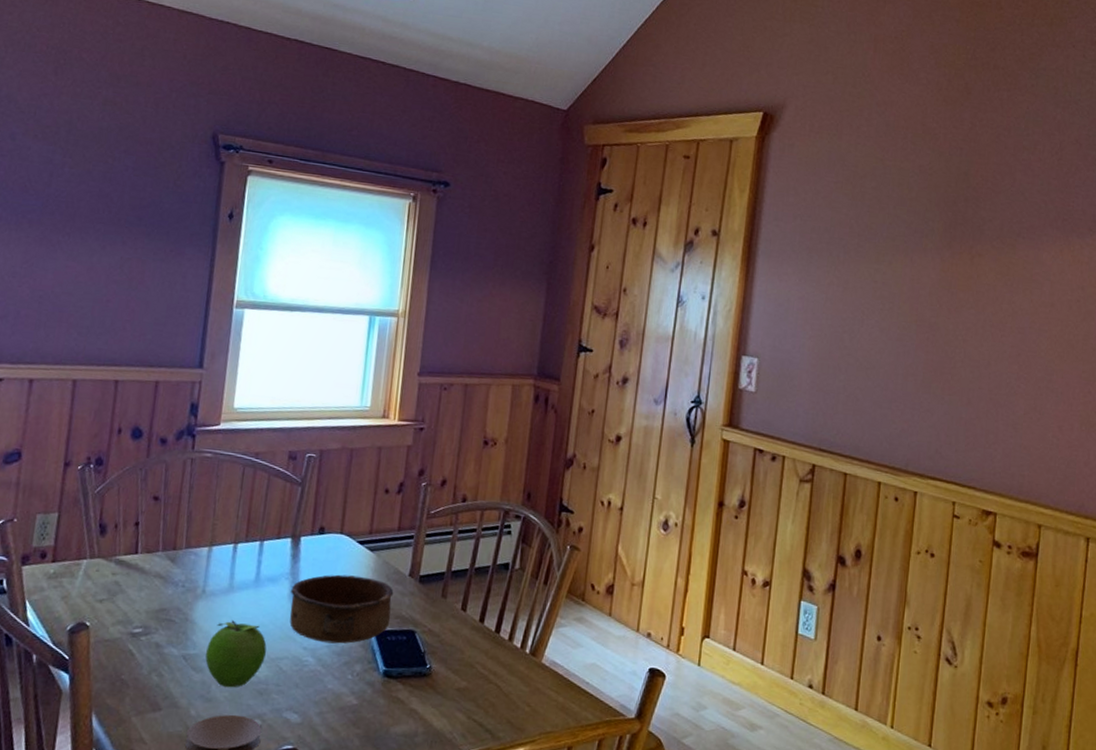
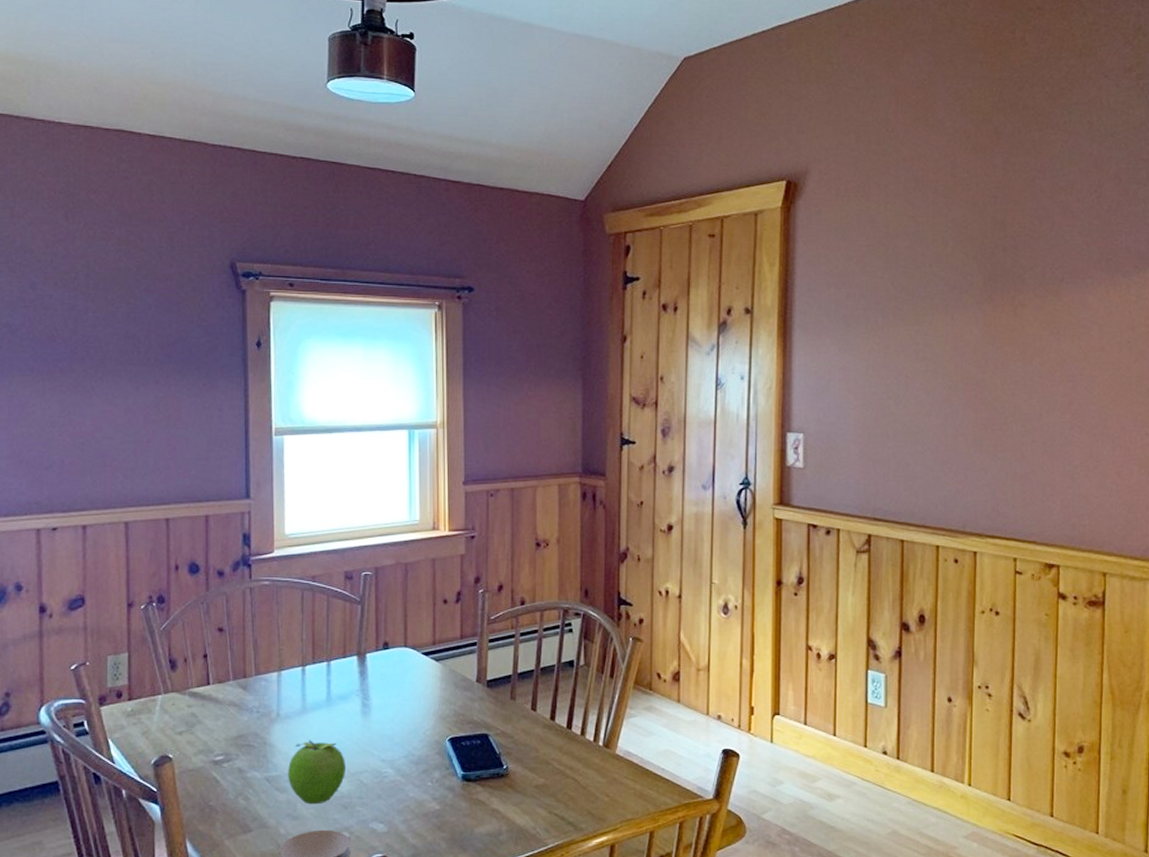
bowl: present [289,574,394,644] -> none [363,686,463,754]

